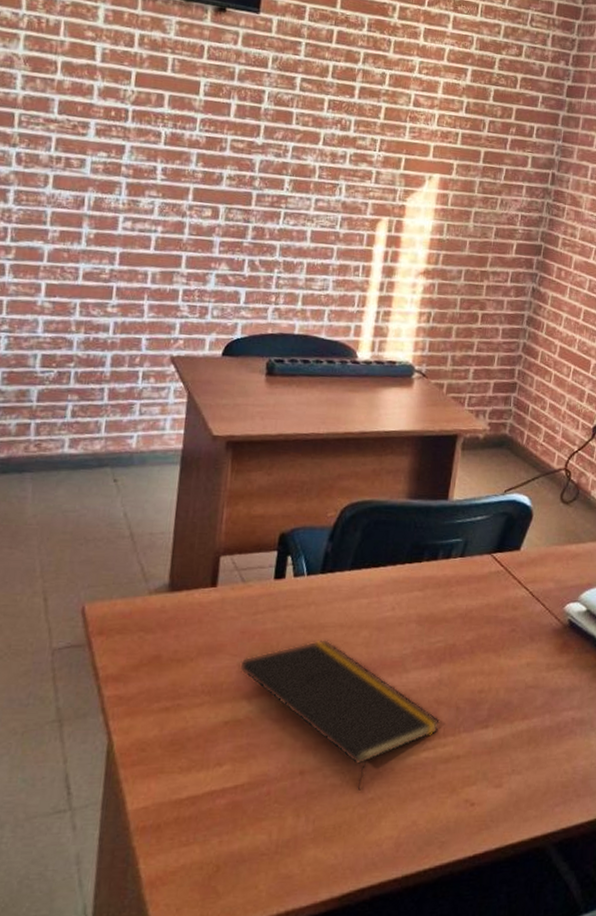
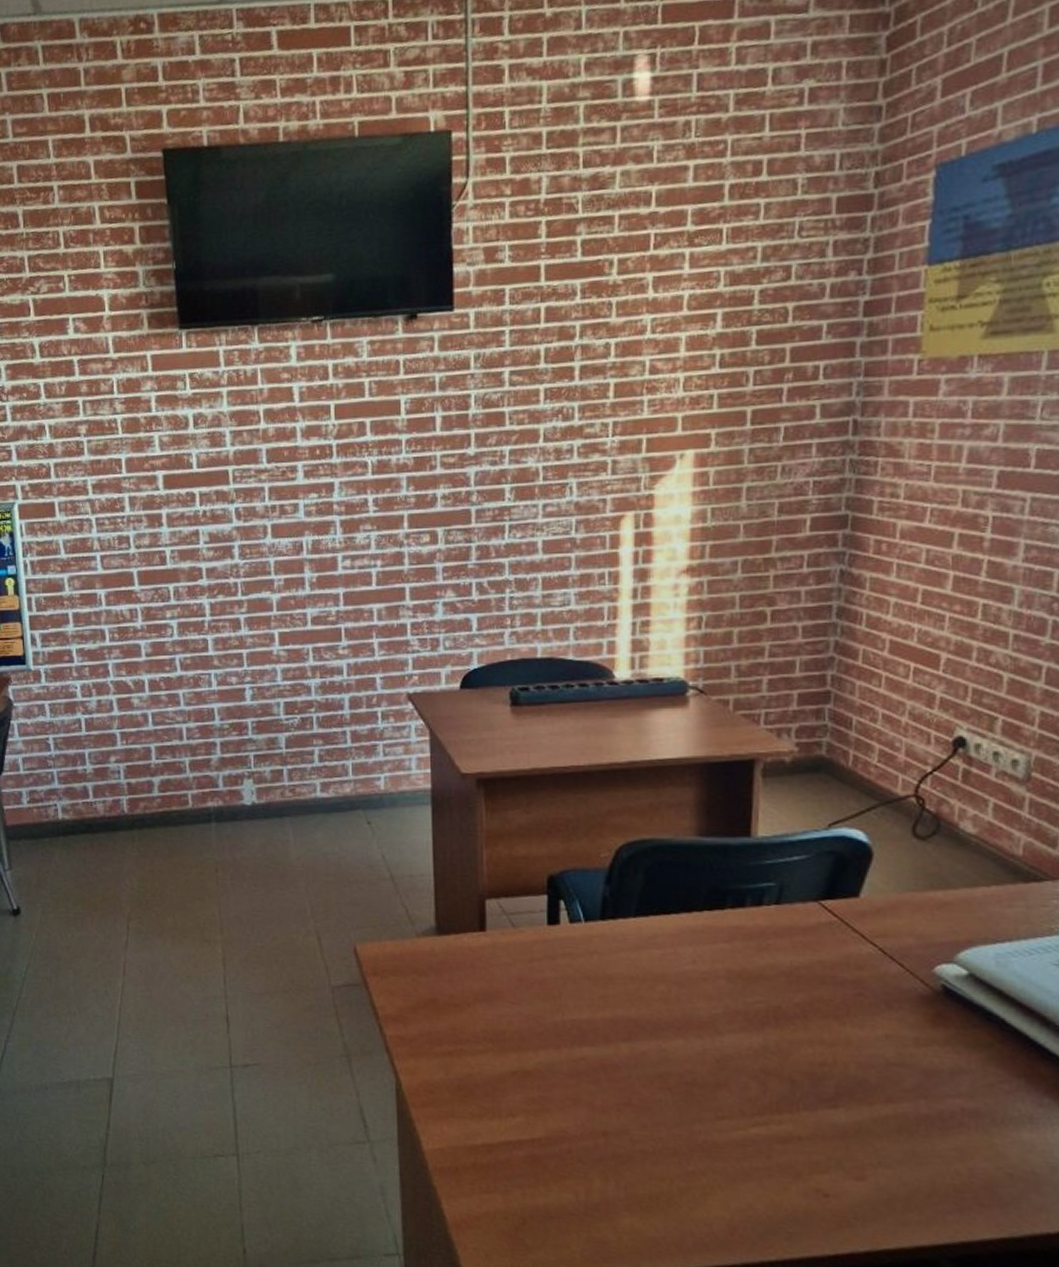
notepad: present [238,638,440,791] -> none [520,991,770,1161]

